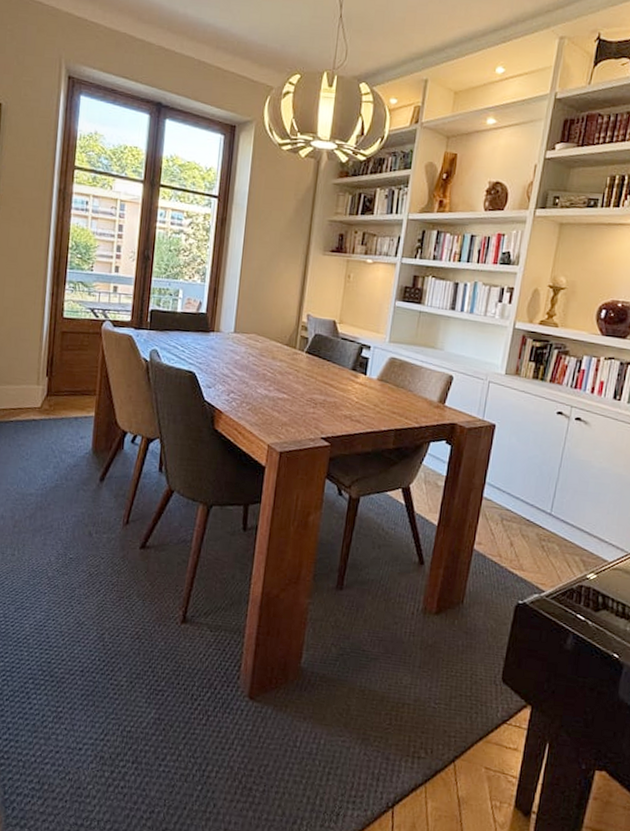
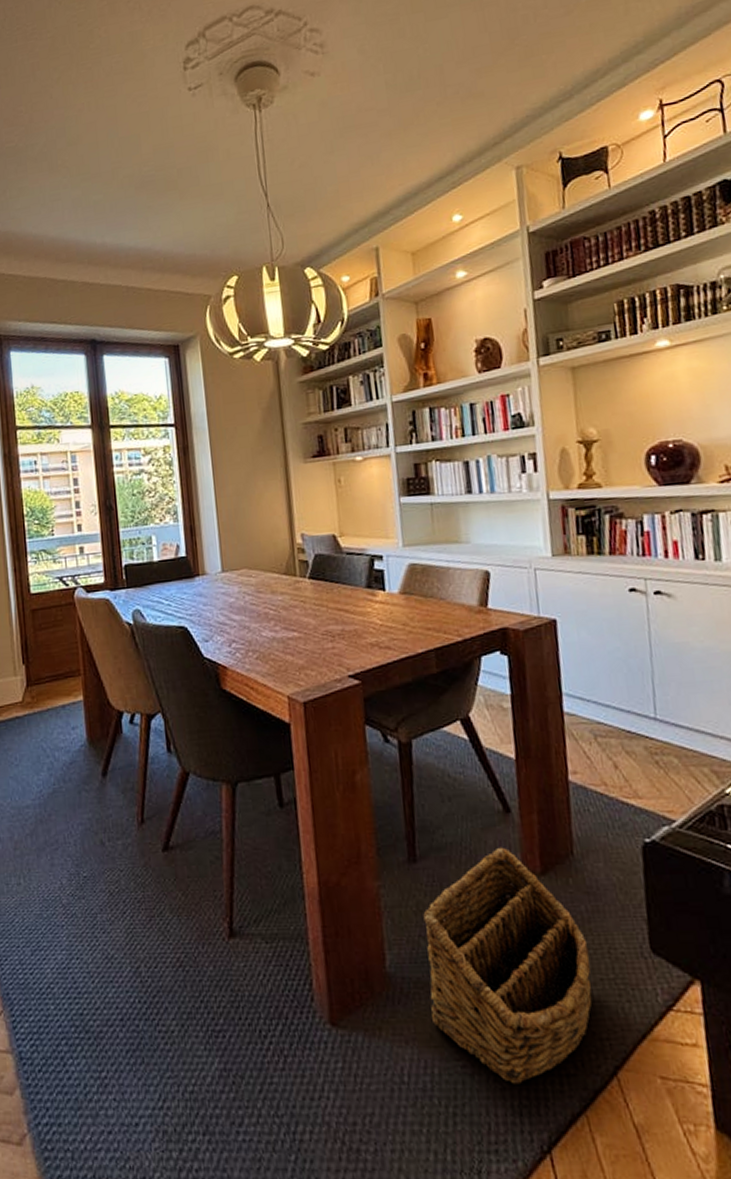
basket: none [328,589,457,759] -> present [423,847,593,1084]

